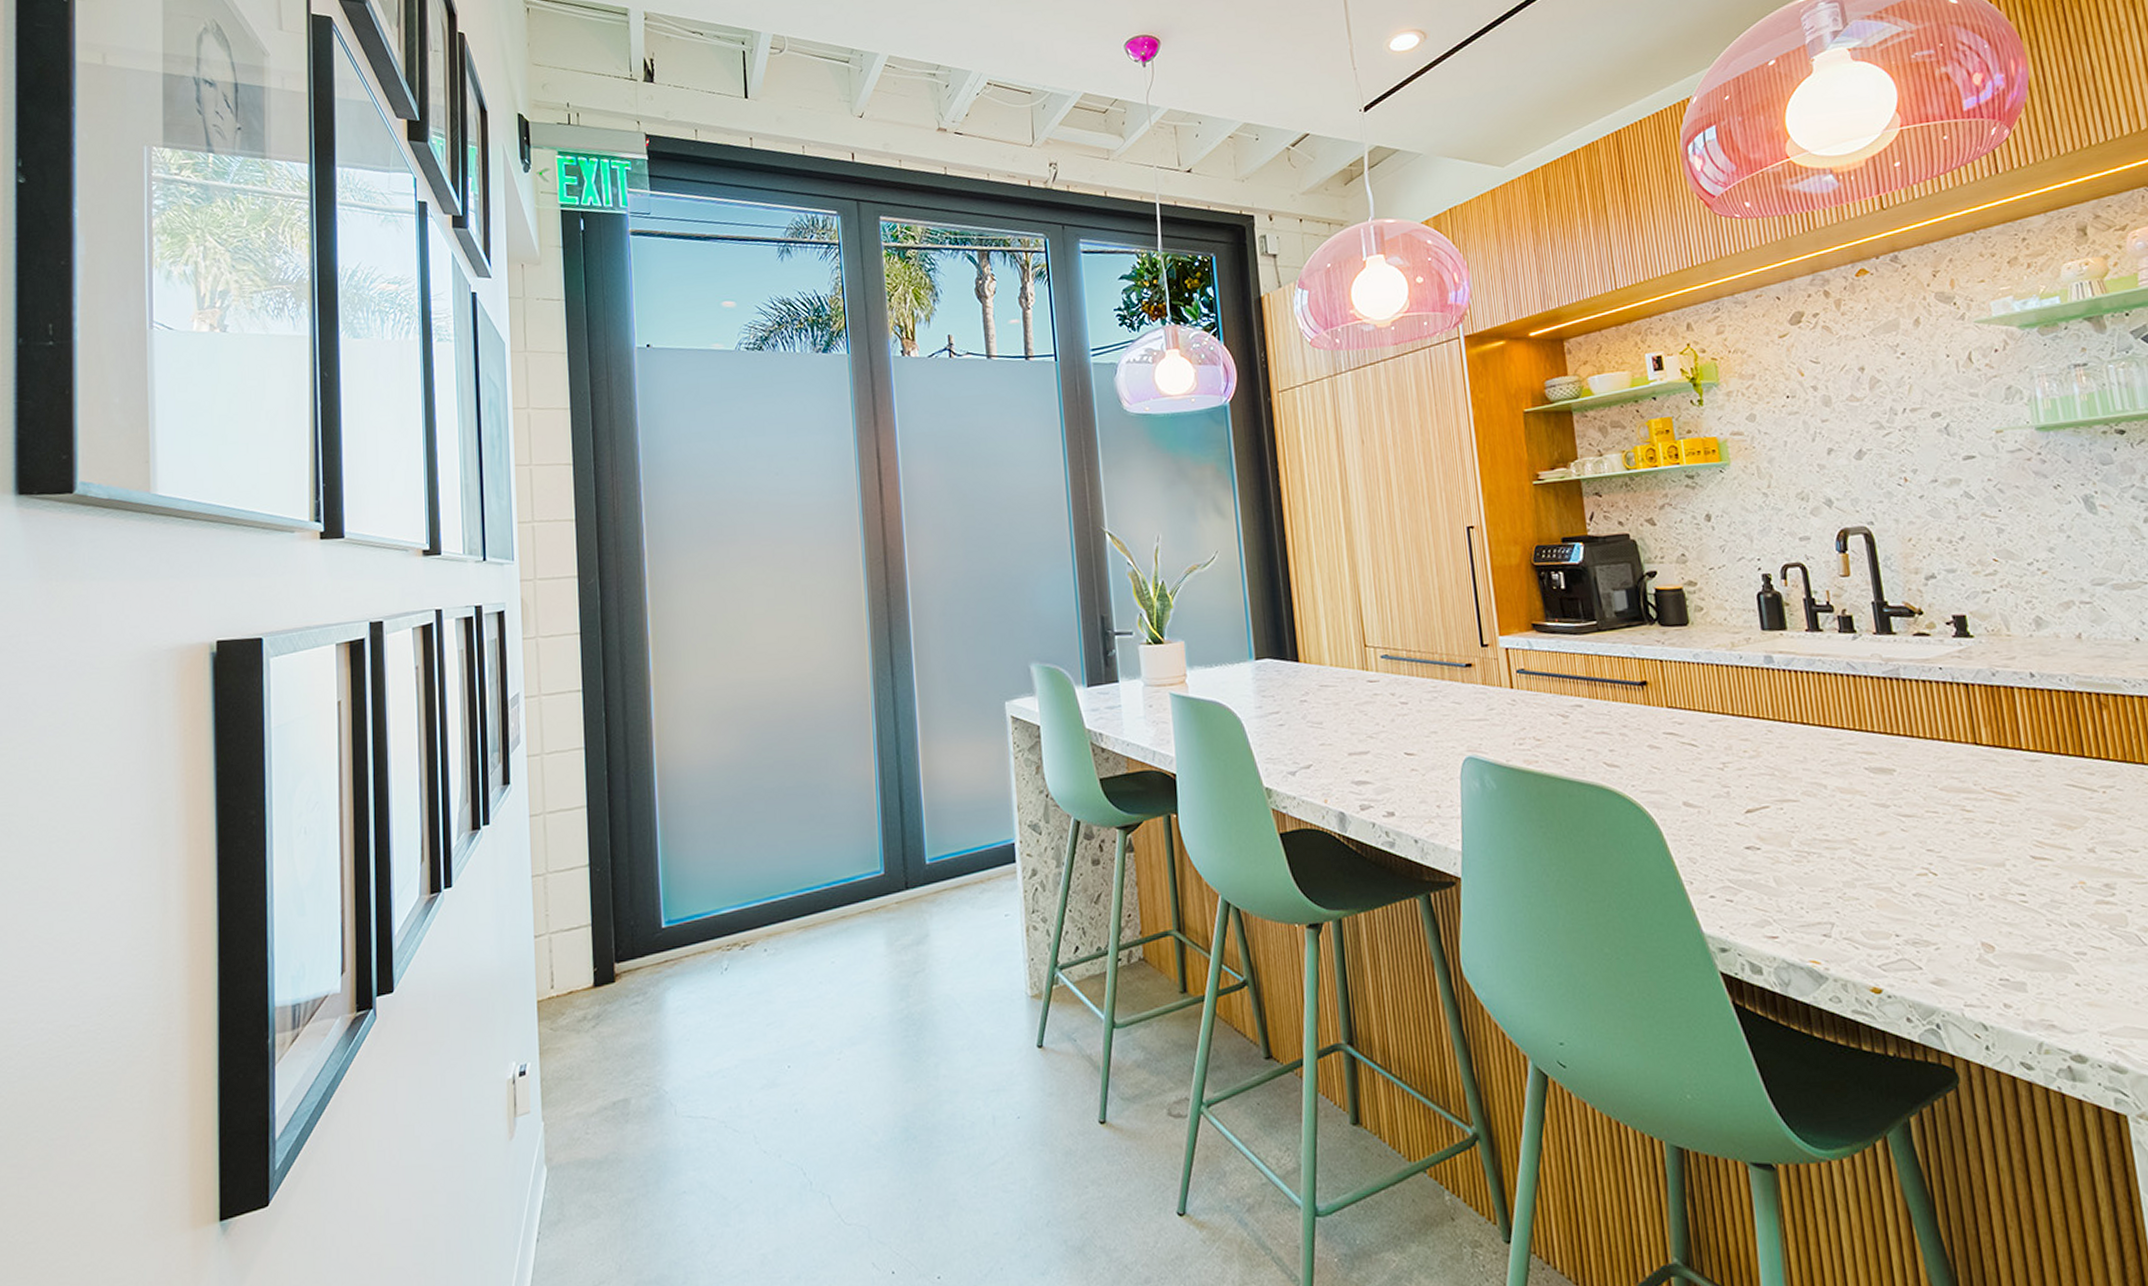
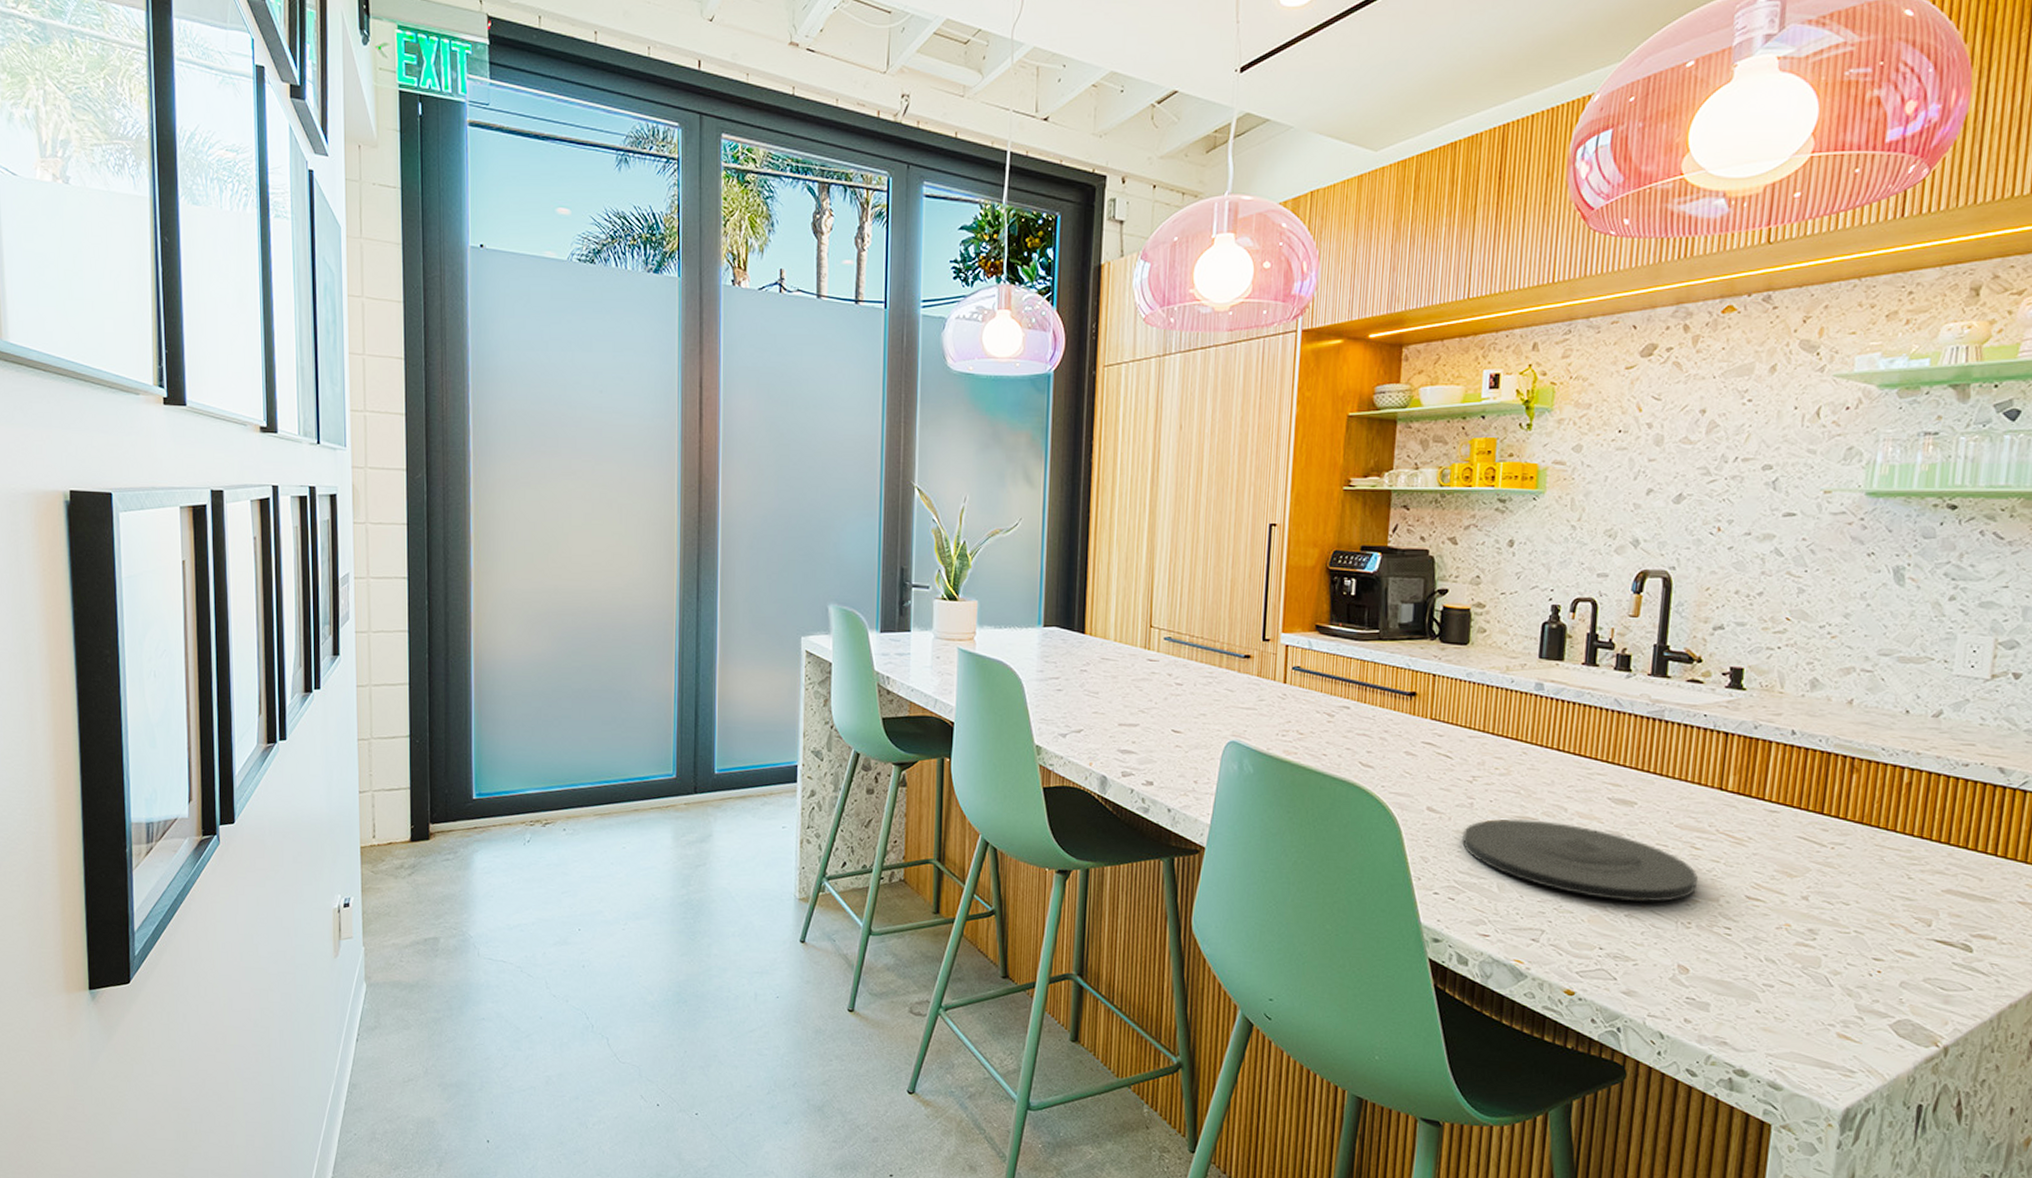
plate: none [1725,800,1979,879] -> present [1461,818,1698,903]

